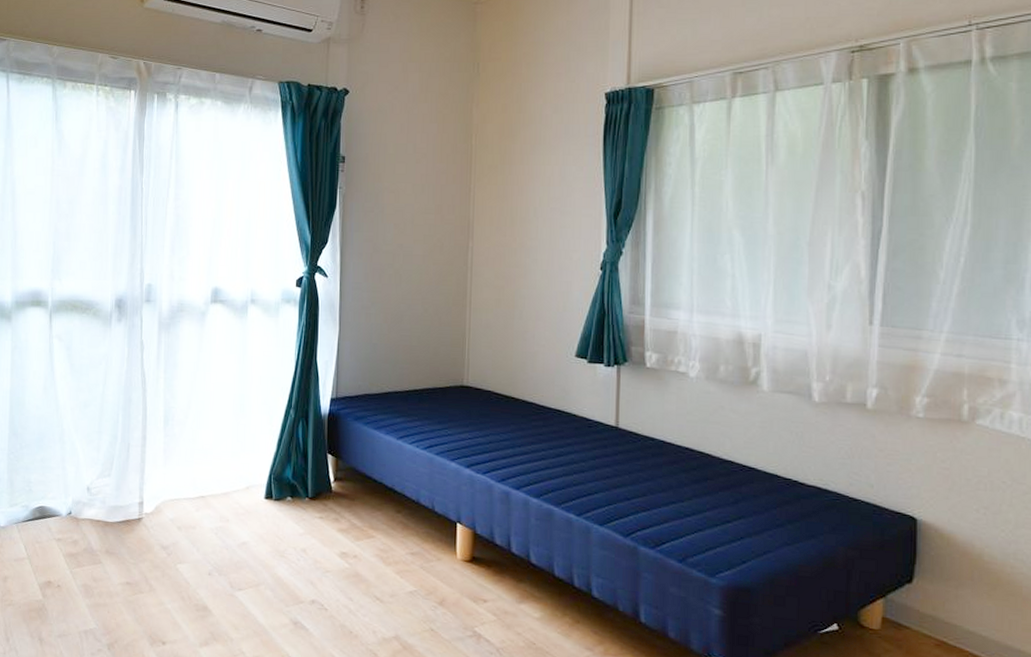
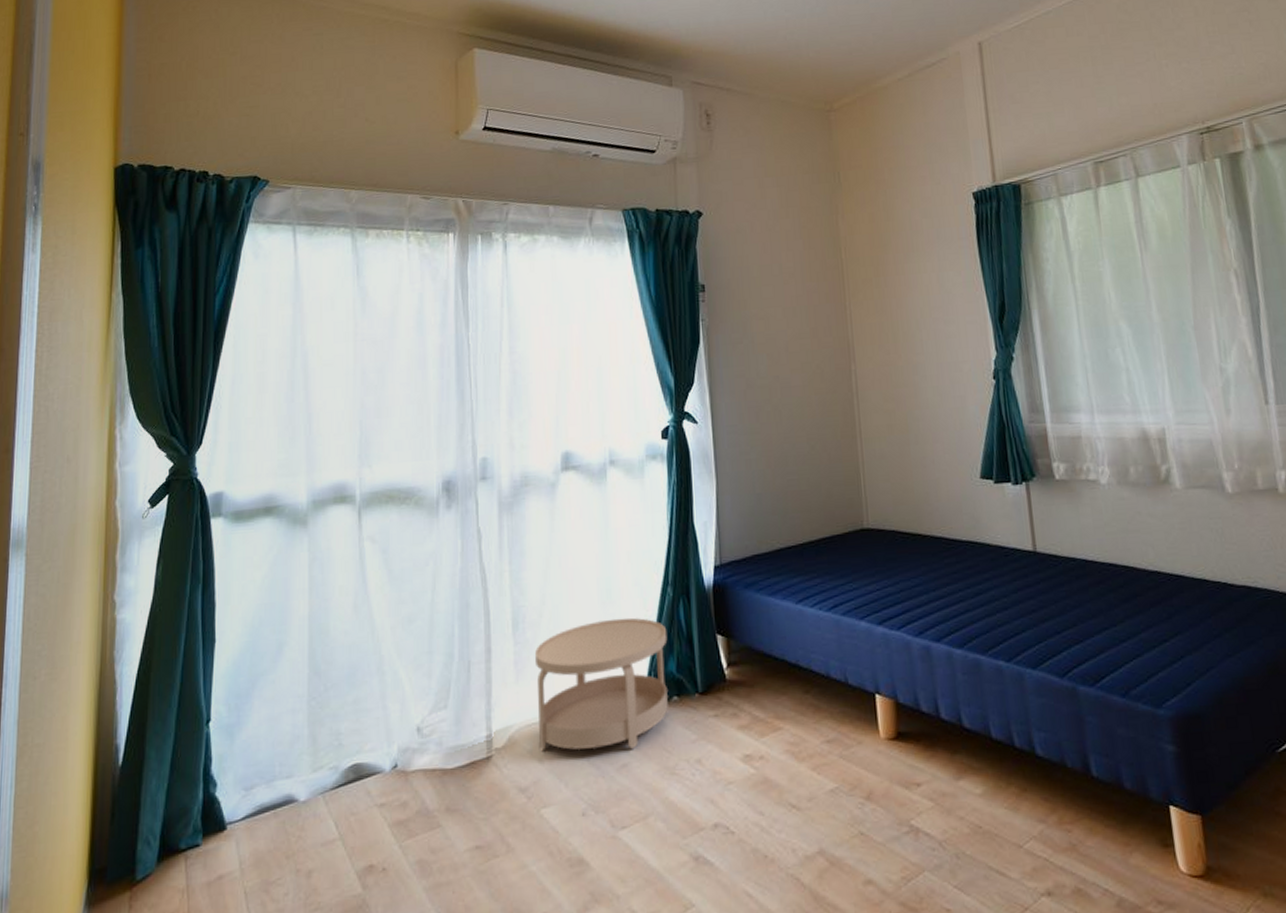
side table: none [179,428,287,532] -> present [535,617,668,752]

